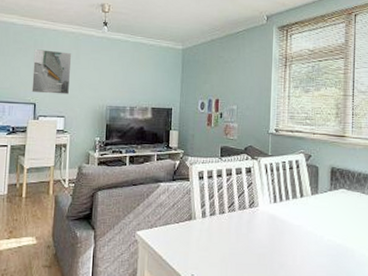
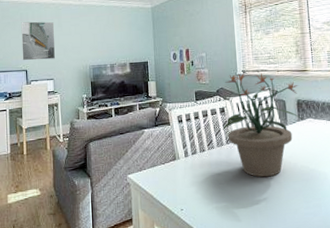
potted plant: none [247,132,336,248] -> present [223,73,303,177]

